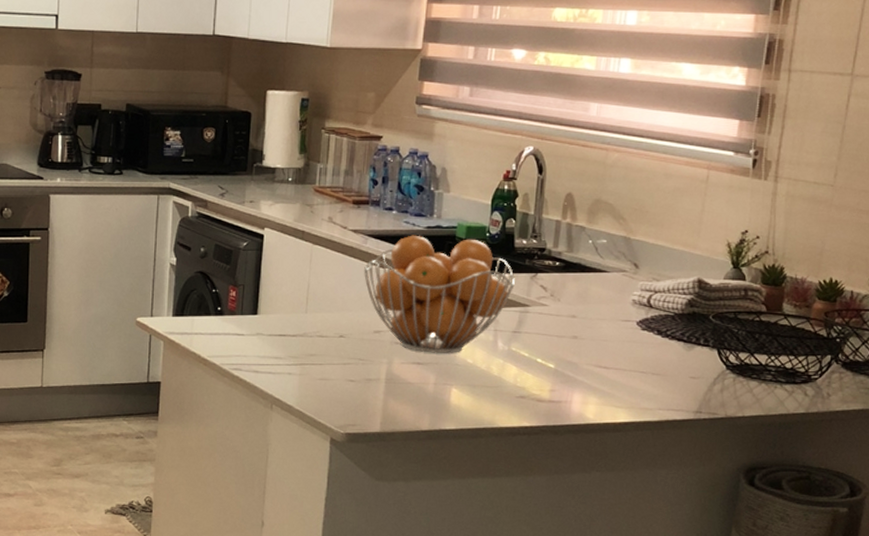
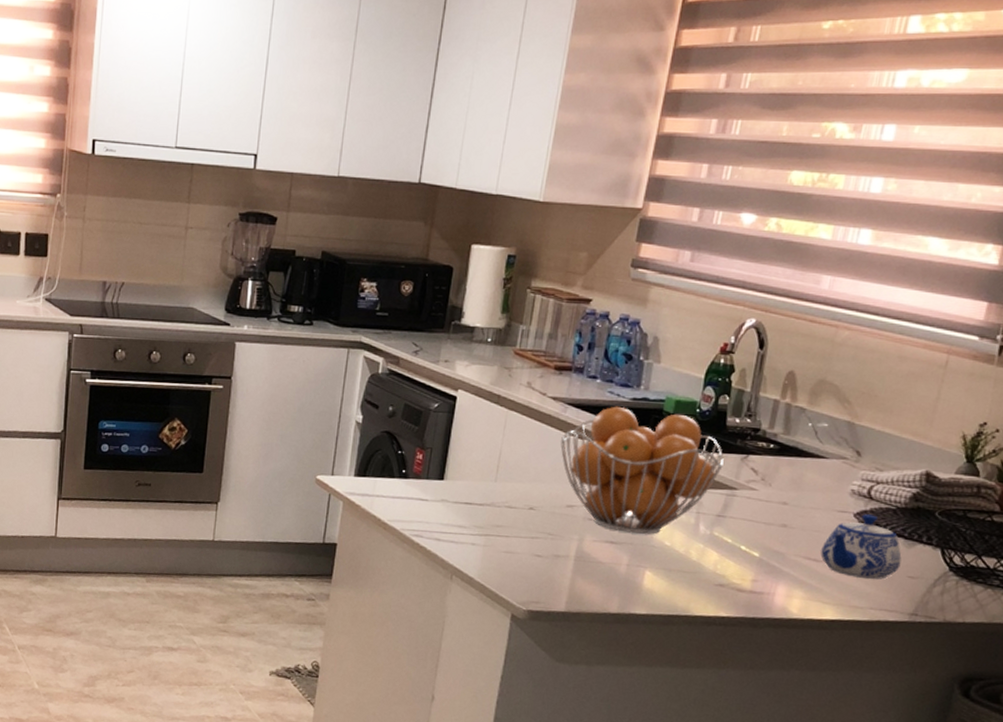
teapot: none [610,322,683,383] -> present [820,514,902,580]

